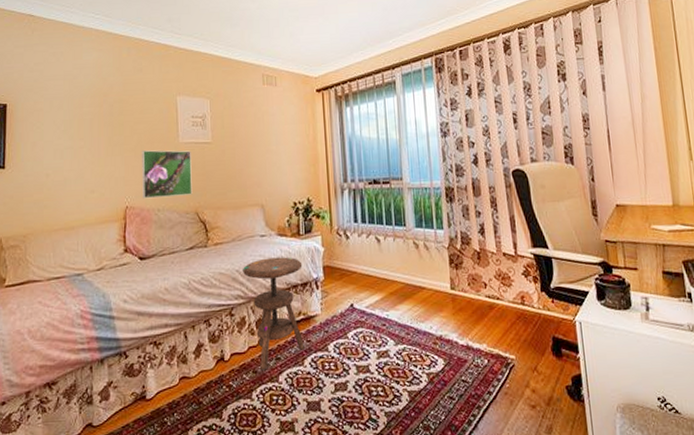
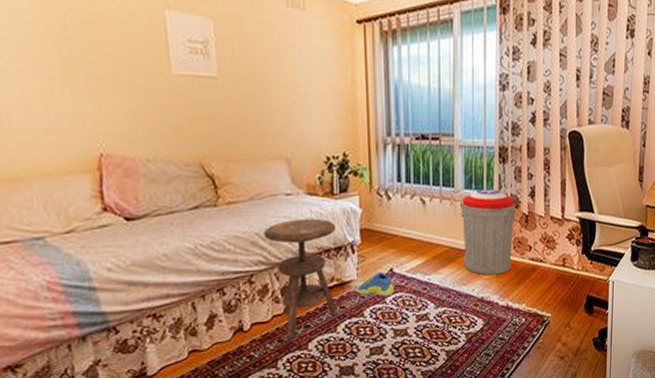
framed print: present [142,150,192,199] -> none [117,82,194,146]
sneaker: none [317,307,356,332] -> present [353,271,395,297]
trash can: none [413,227,468,313] -> present [461,189,516,276]

